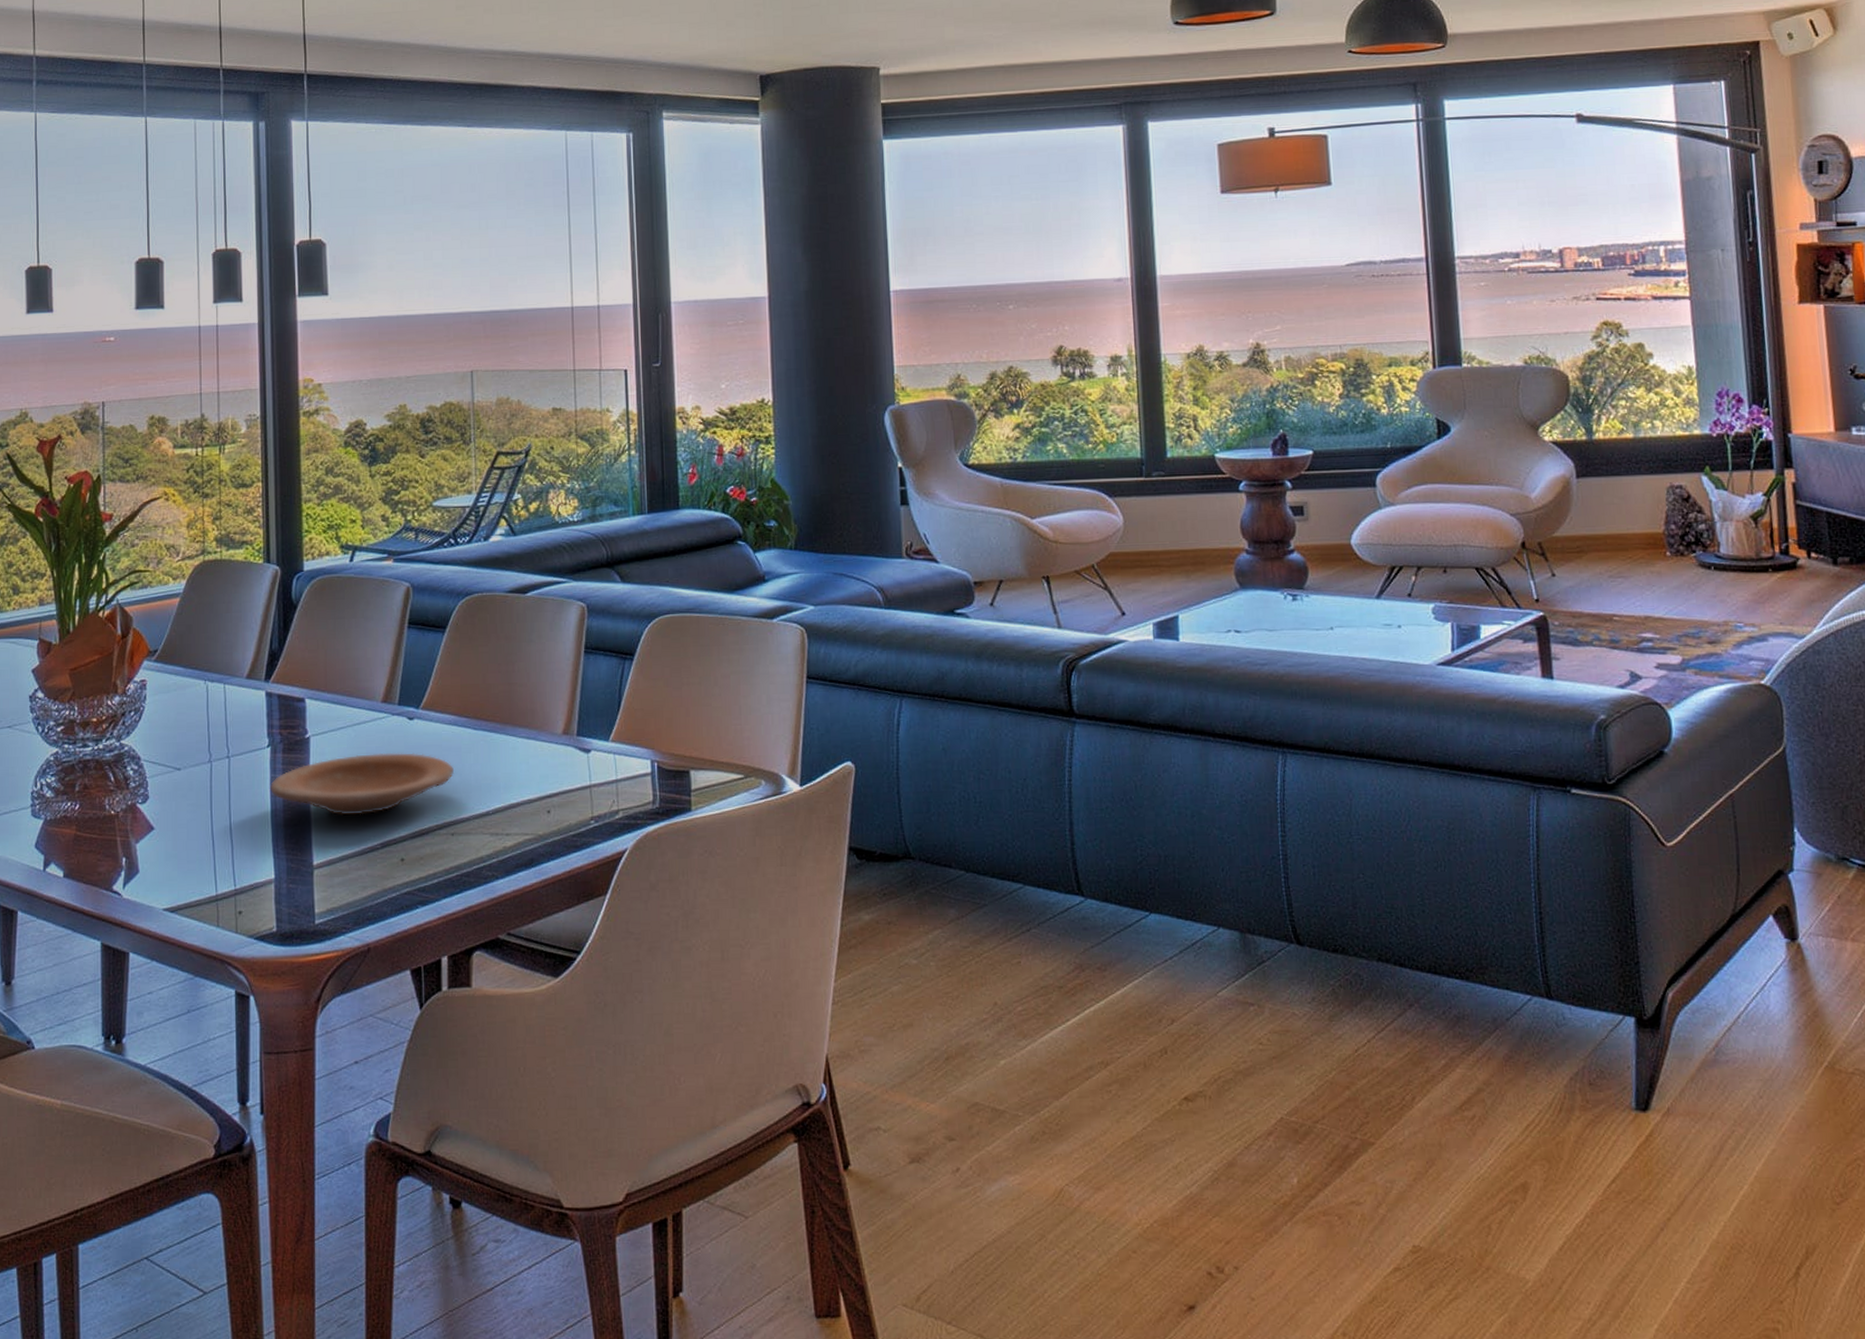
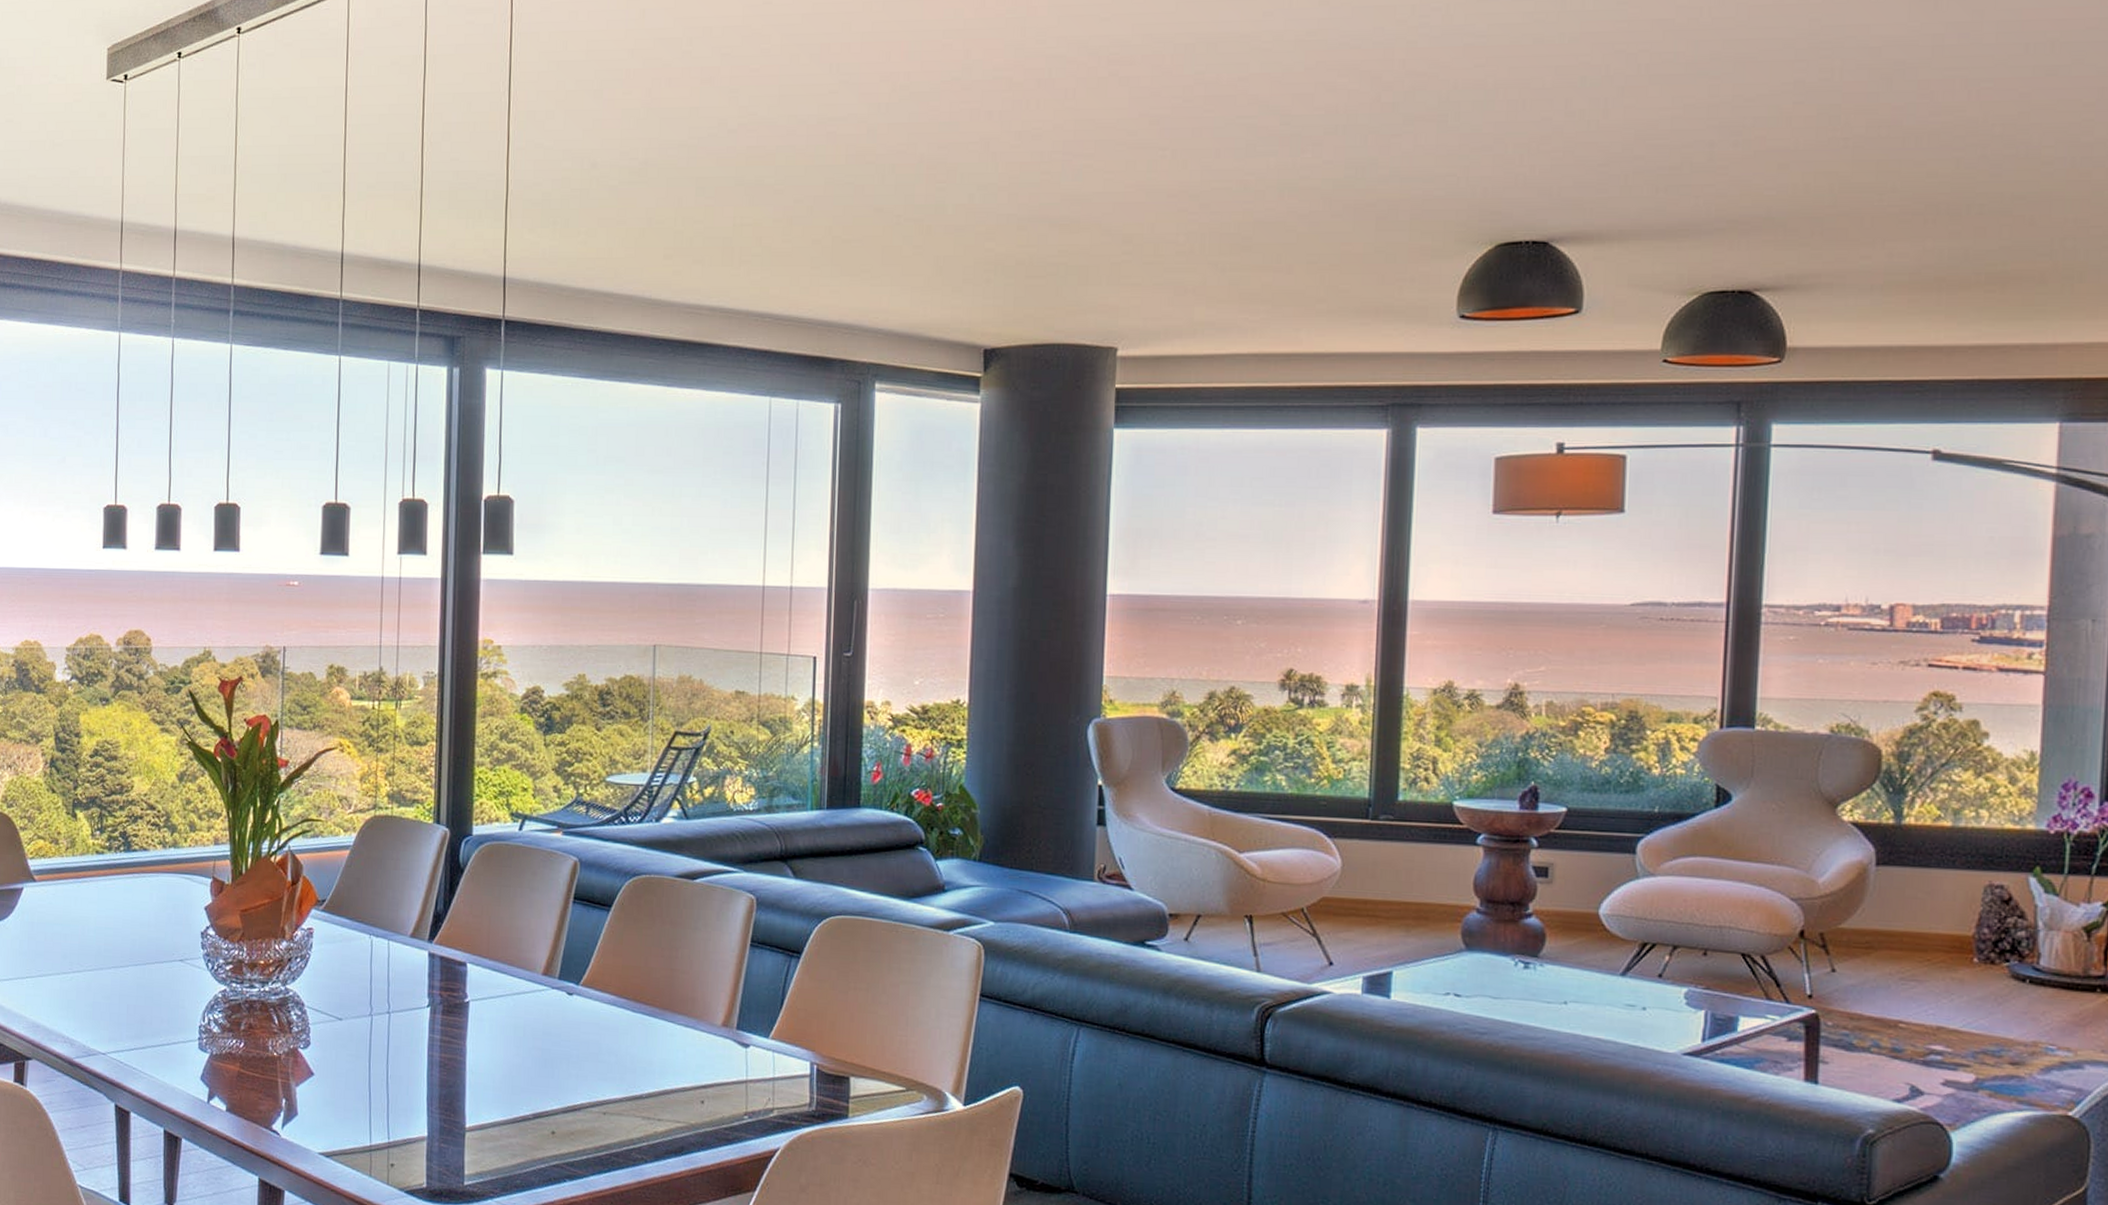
plate: present [270,753,455,816] -> none [428,1024,611,1084]

